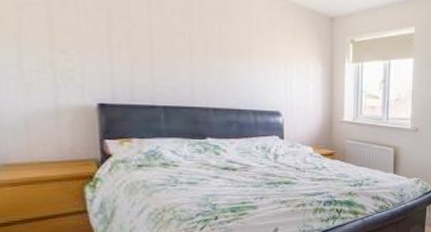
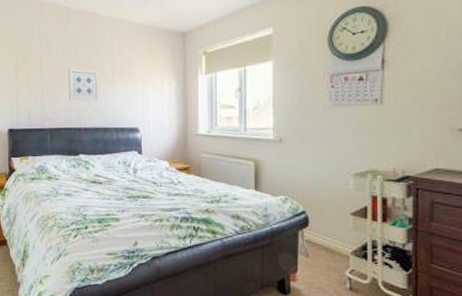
wall art: none [190,37,232,78] -> present [69,69,99,101]

